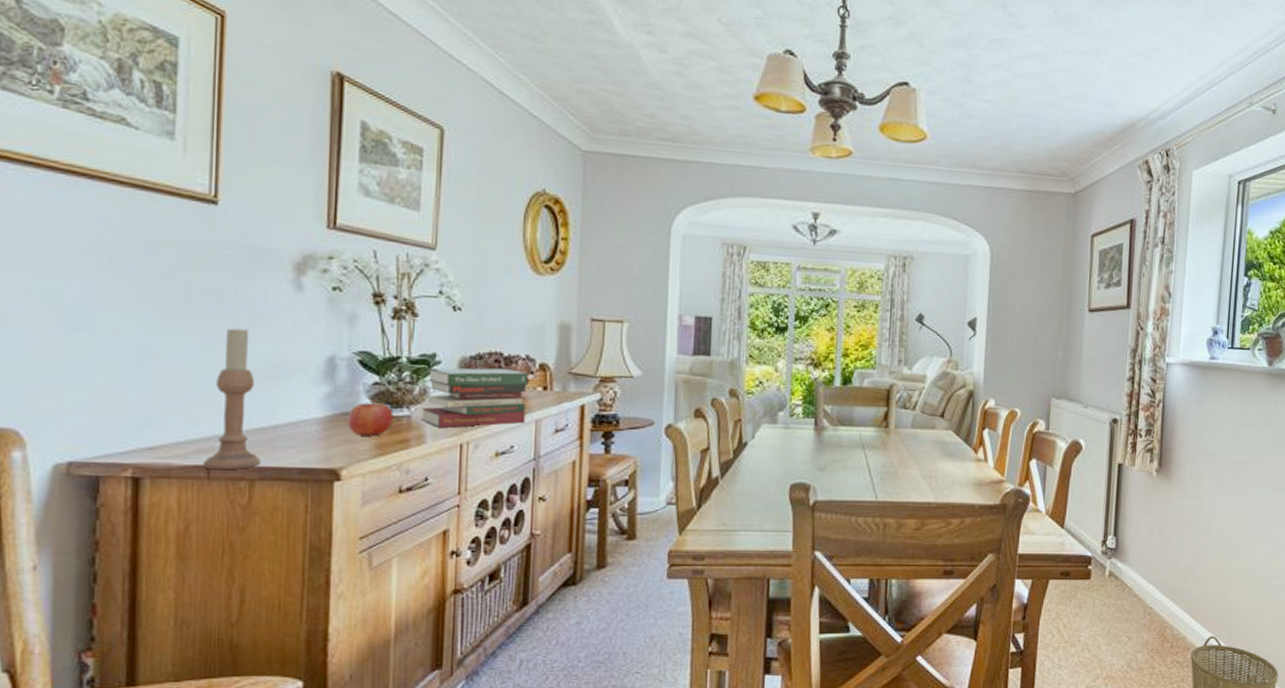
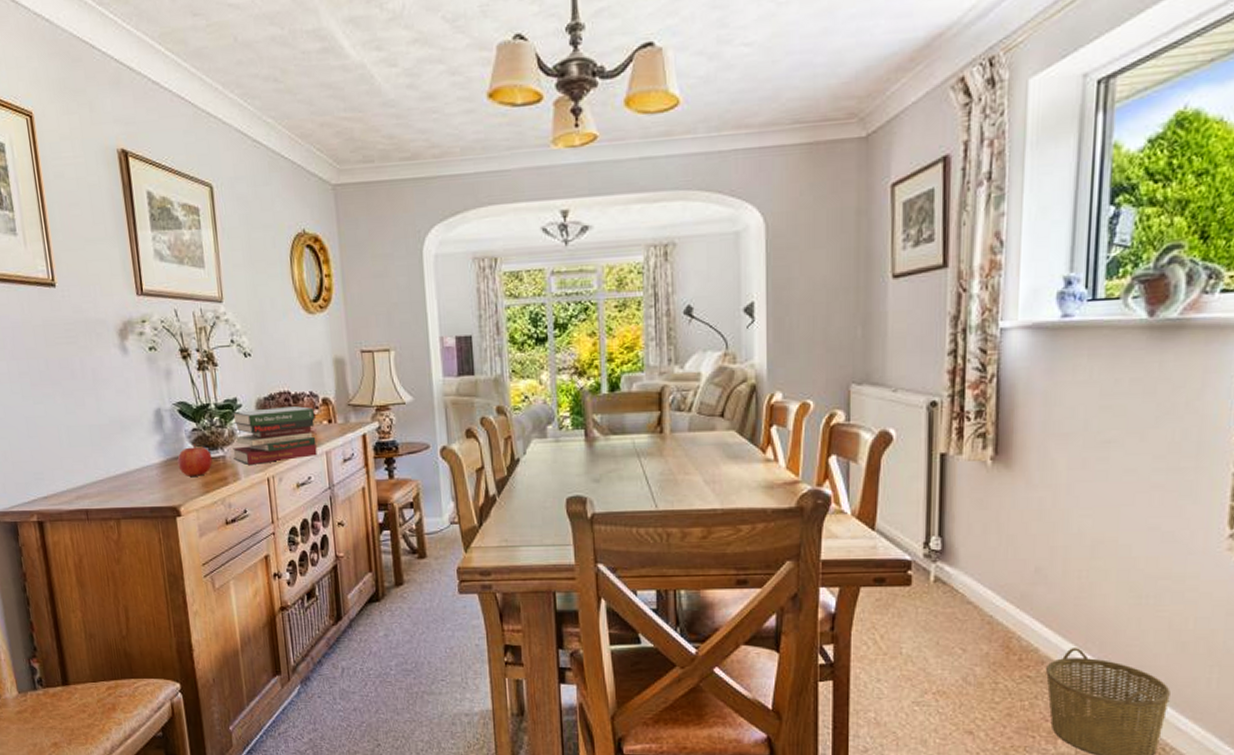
candlestick: present [202,327,260,470] -> none [79,391,122,513]

